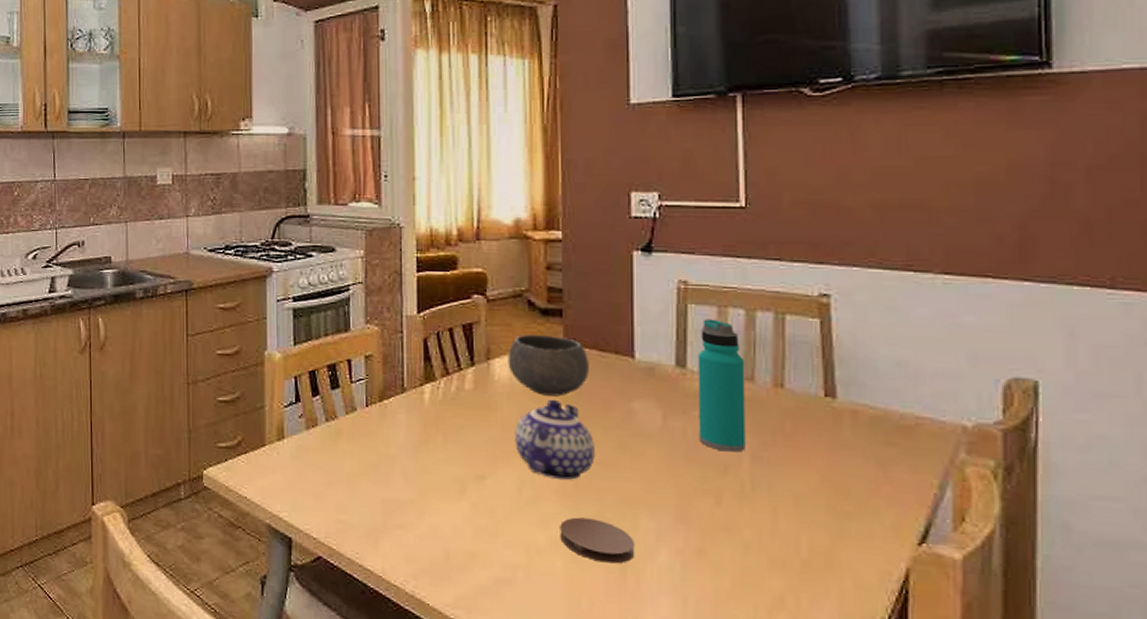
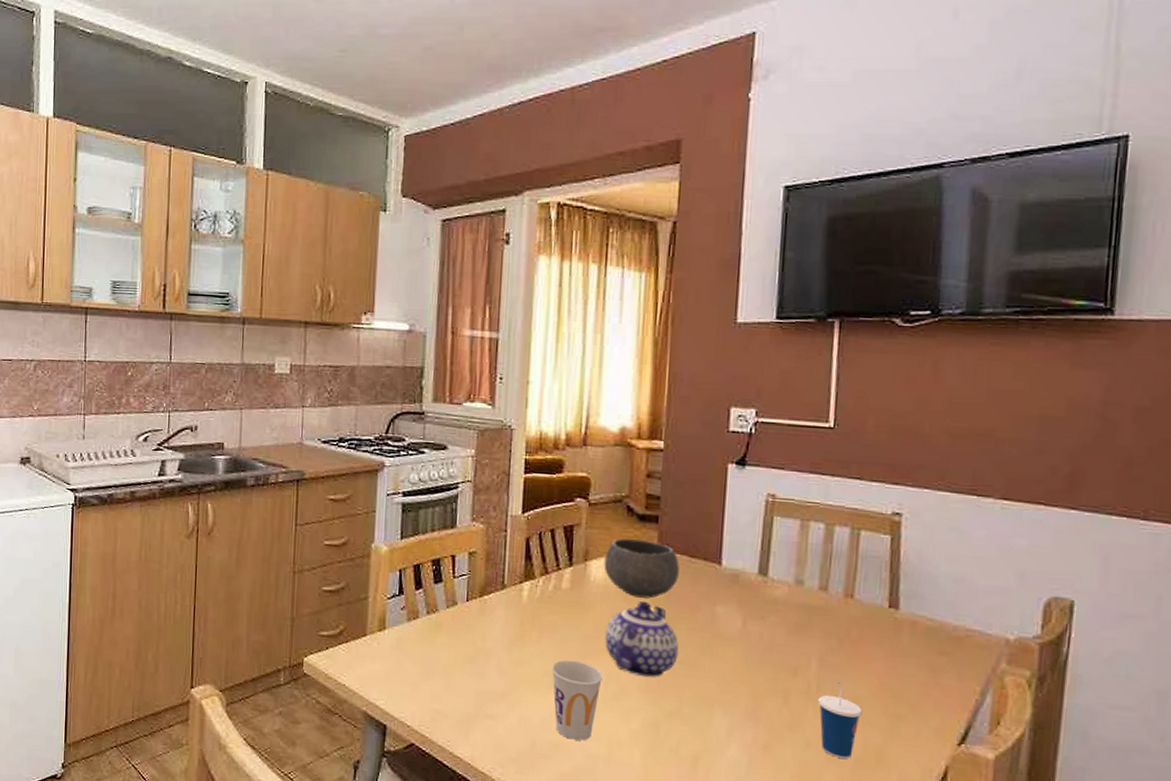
cup: none [460,464,517,550] -> present [551,660,604,741]
coaster: present [560,517,635,564] -> none [640,712,708,757]
water bottle: present [698,319,746,453] -> none [773,531,821,657]
cup: none [753,478,806,562] -> present [817,681,863,759]

